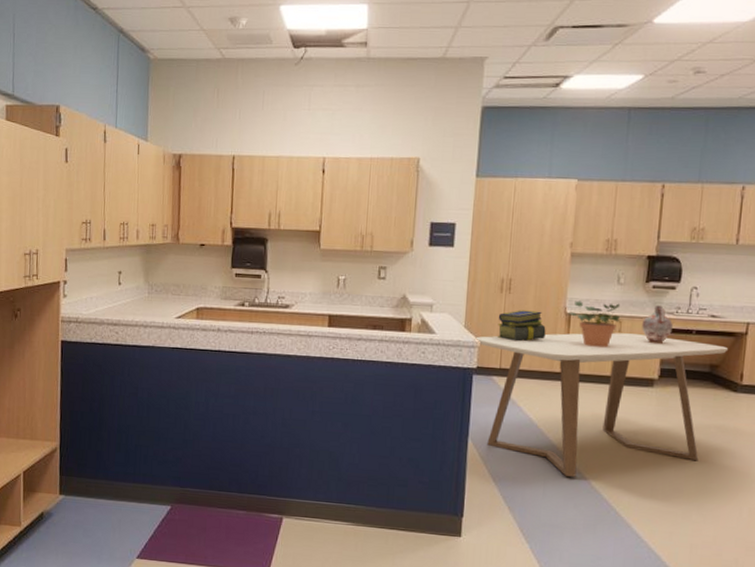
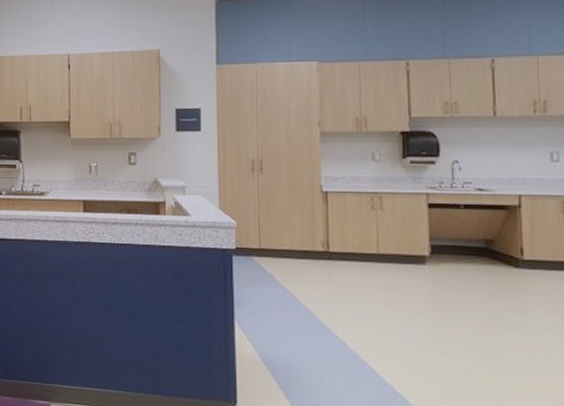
dining table: present [474,332,729,477] -> none [230,209,503,360]
stack of books: present [497,310,546,341] -> none [252,190,304,221]
potted plant: present [569,300,621,348] -> none [325,178,381,225]
ceramic jug: present [642,305,673,345] -> none [404,181,438,220]

